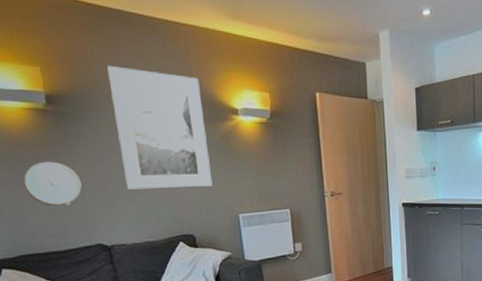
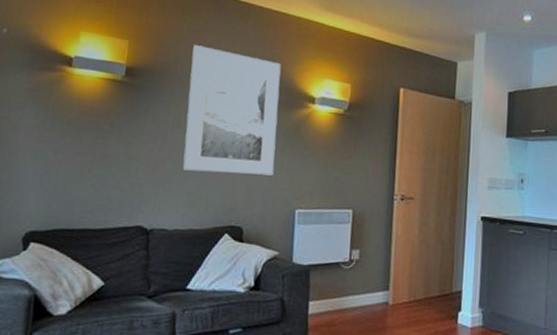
wall clock: present [23,161,82,207] -> none [79,132,138,180]

